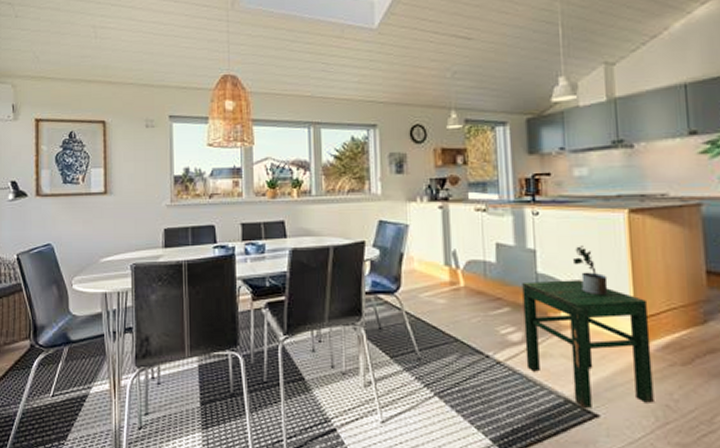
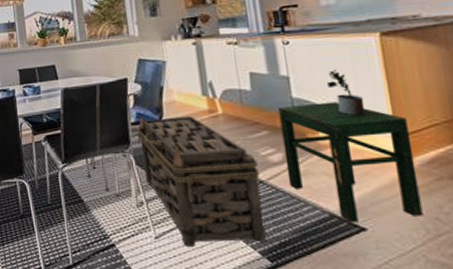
basket: none [370,283,499,432] -> present [136,115,267,247]

